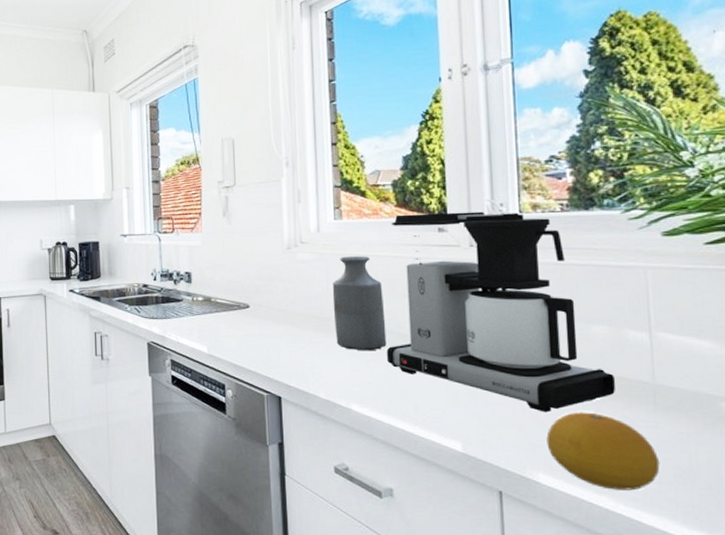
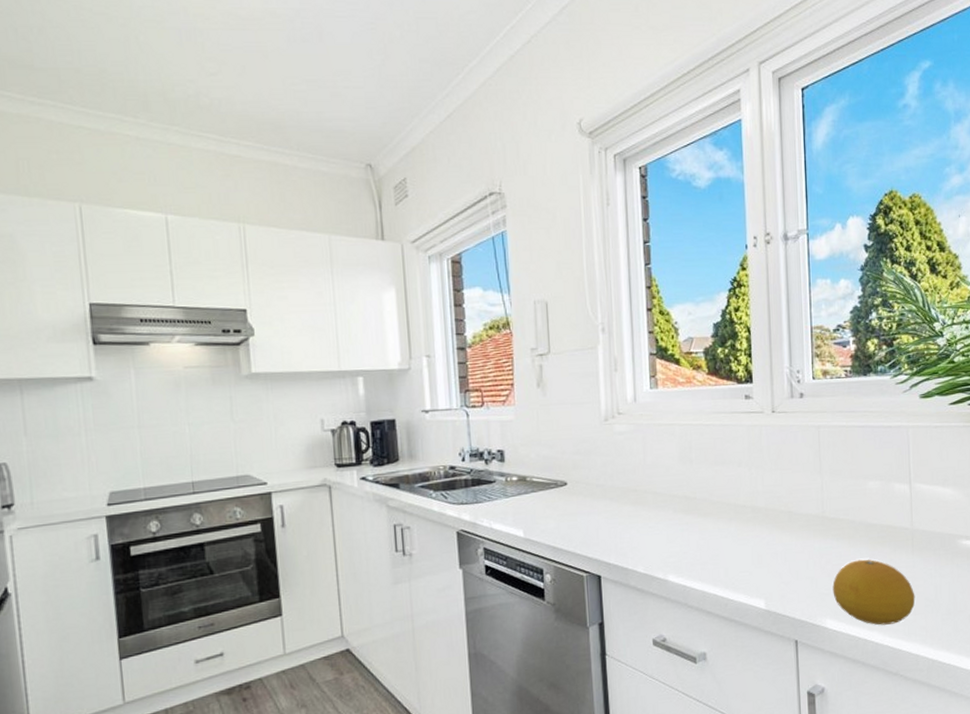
bottle: present [332,256,387,351] -> none [649,425,700,521]
coffee maker: present [387,211,616,413] -> none [700,378,885,564]

